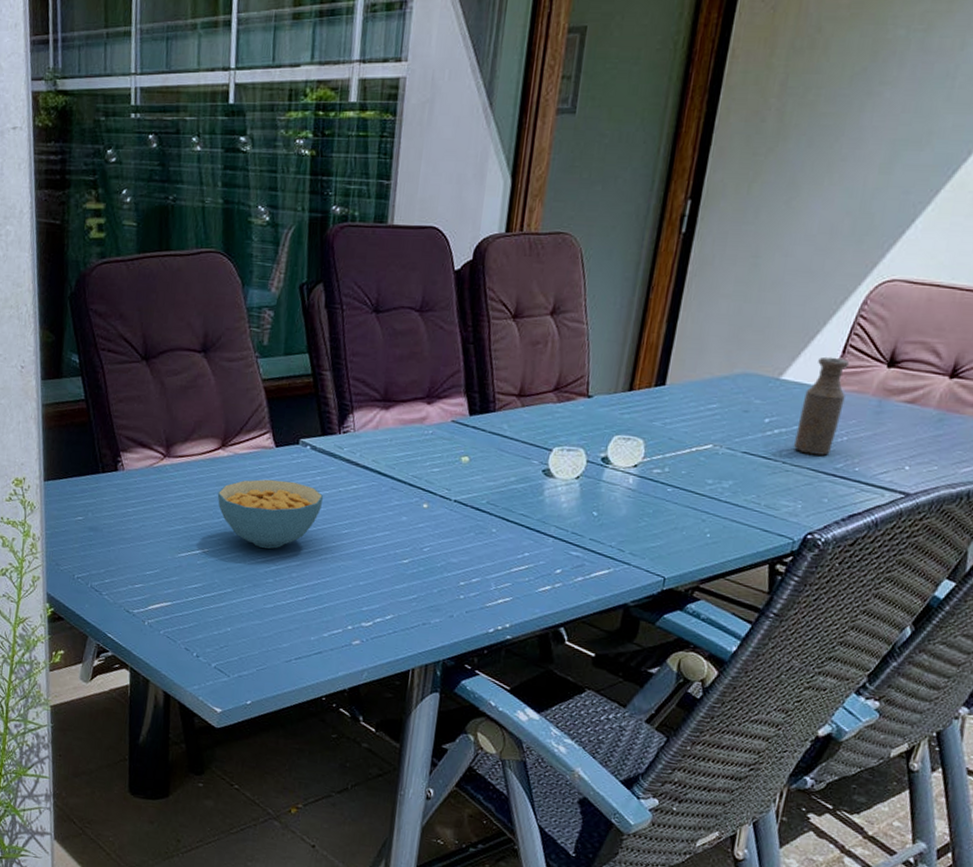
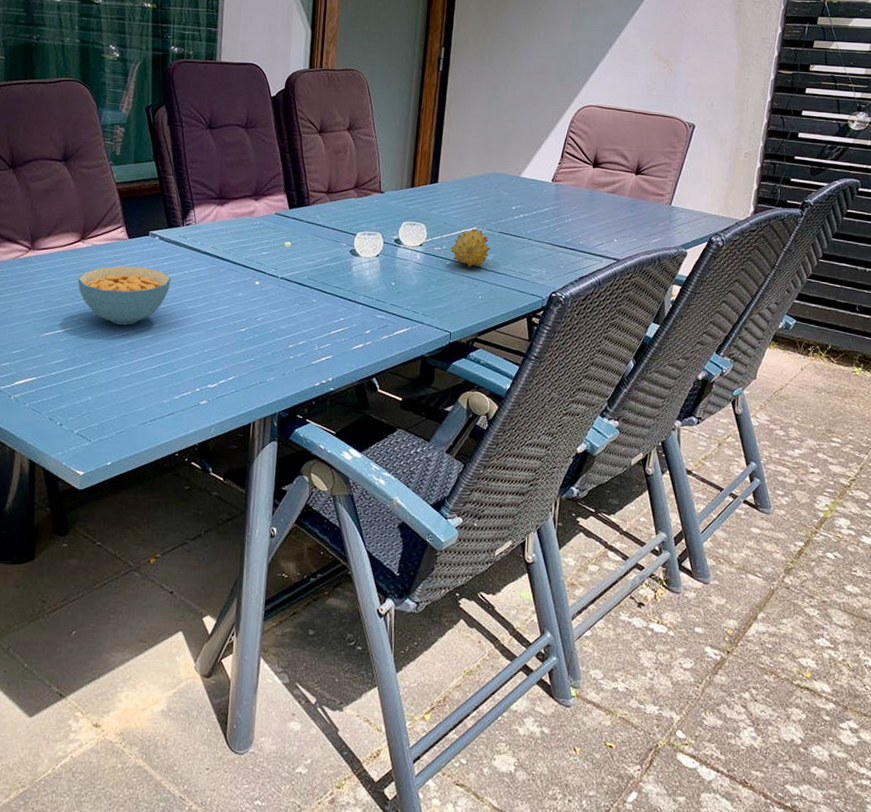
fruit: none [674,446,729,498] -> present [450,228,491,268]
bottle: present [793,356,850,456] -> none [534,160,567,233]

